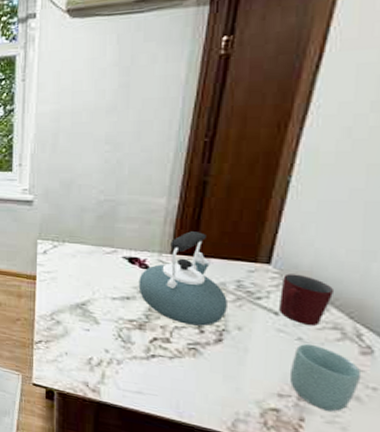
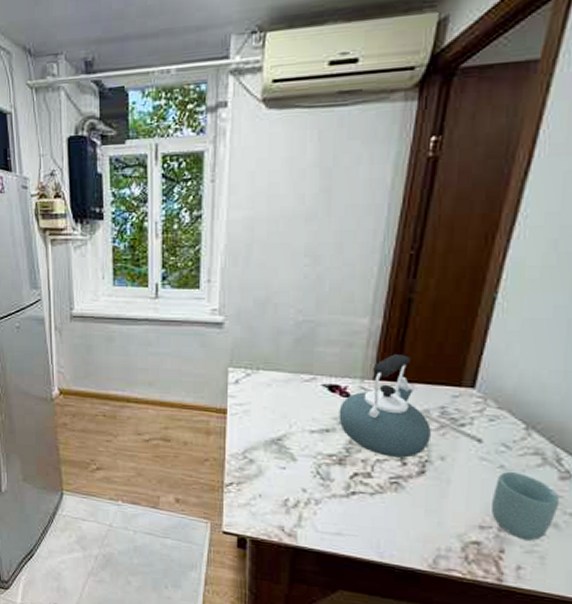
mug: present [279,273,333,326] -> none [482,398,536,452]

